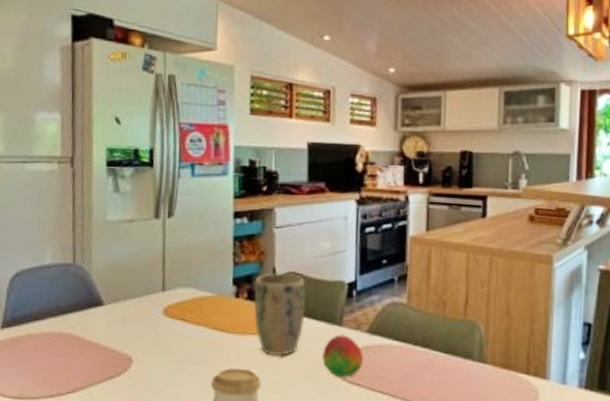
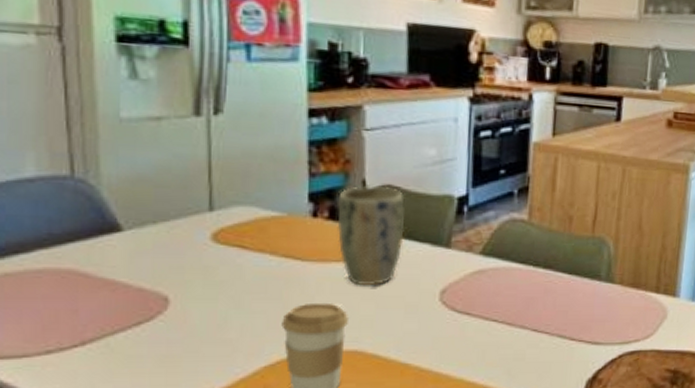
fruit: present [322,335,364,378] -> none [426,258,476,307]

